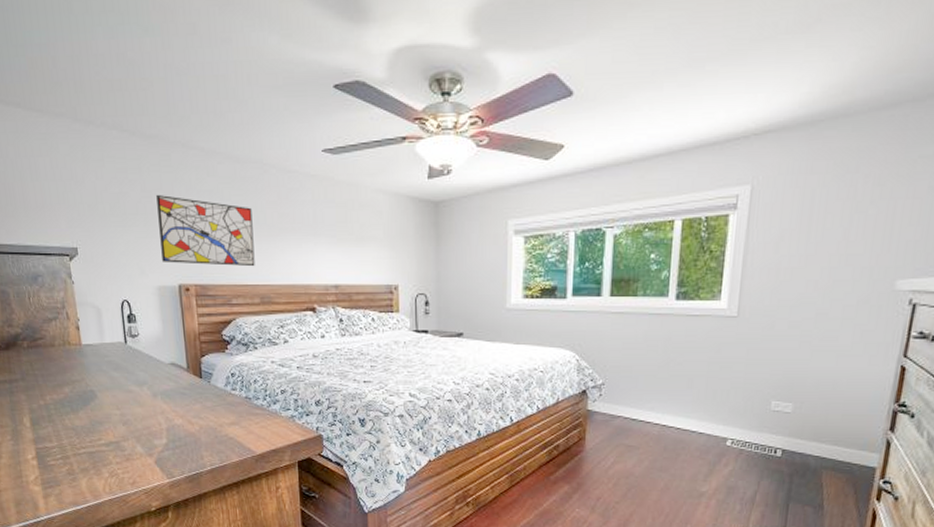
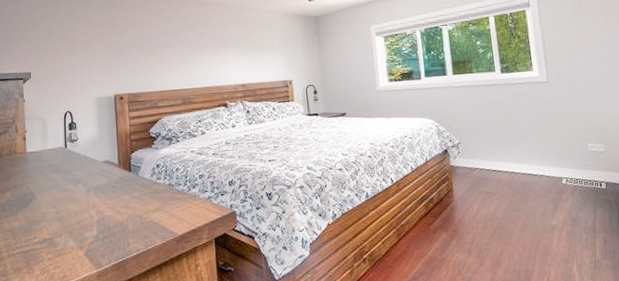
wall art: present [156,195,255,267] -> none [100,27,178,78]

